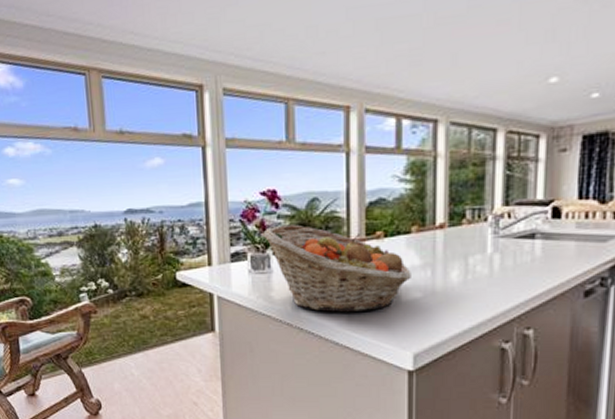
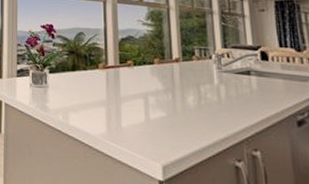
fruit basket: present [263,224,411,313] -> none [42,51,156,125]

